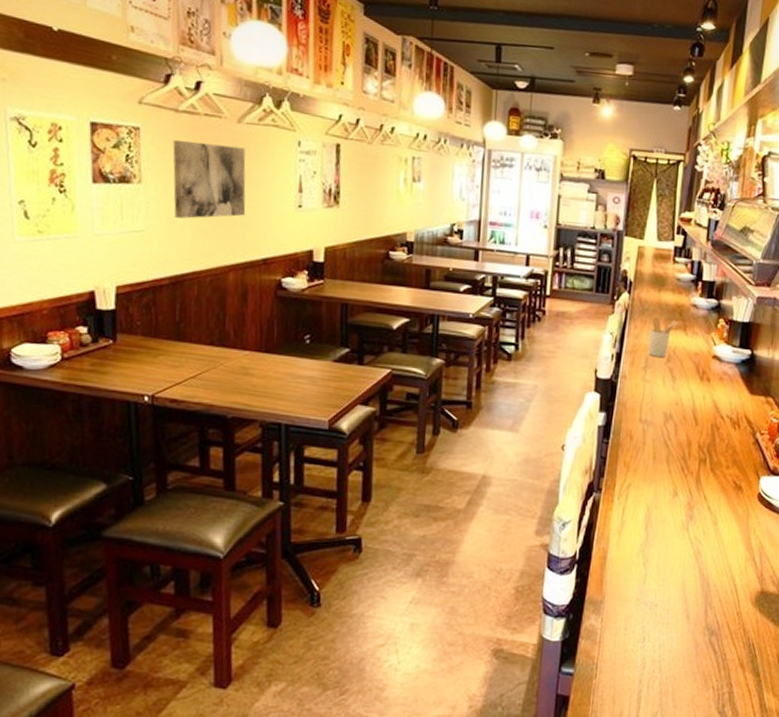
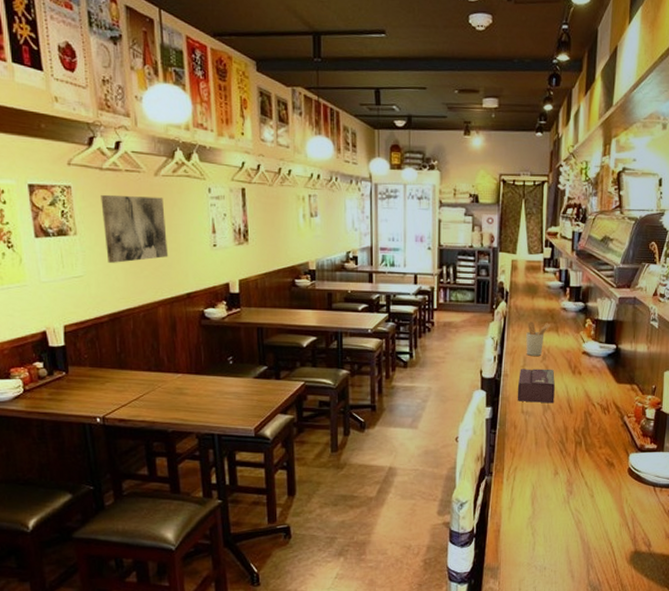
tissue box: none [635,370,680,413] -> present [517,369,555,404]

